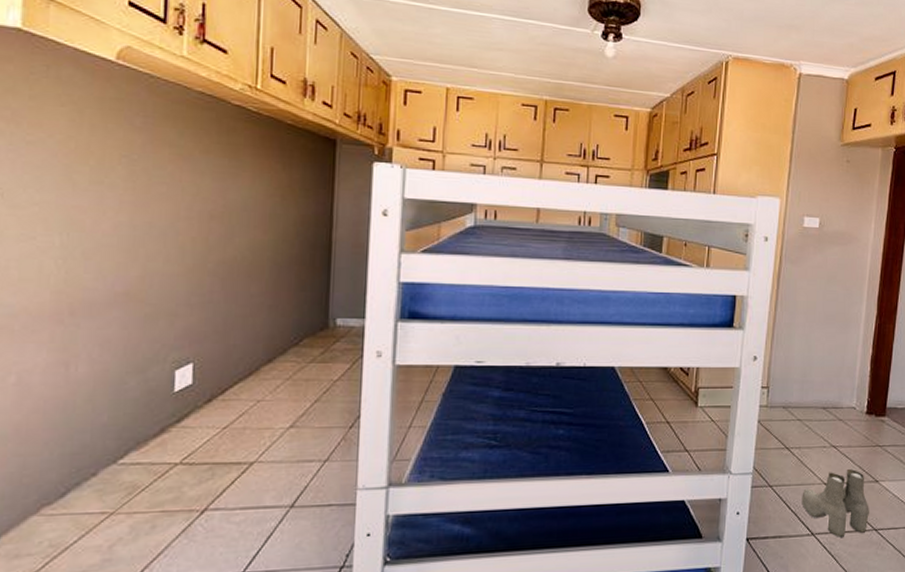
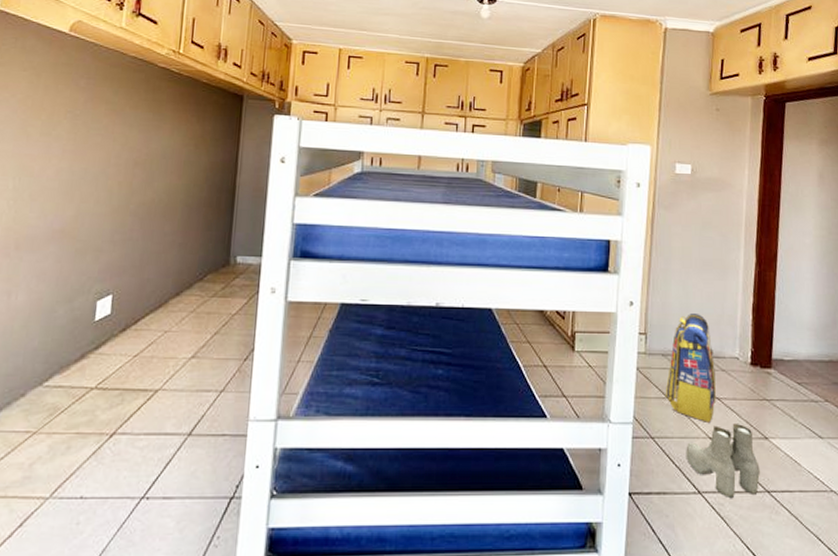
backpack: none [785,367,833,469] -> present [666,314,716,422]

